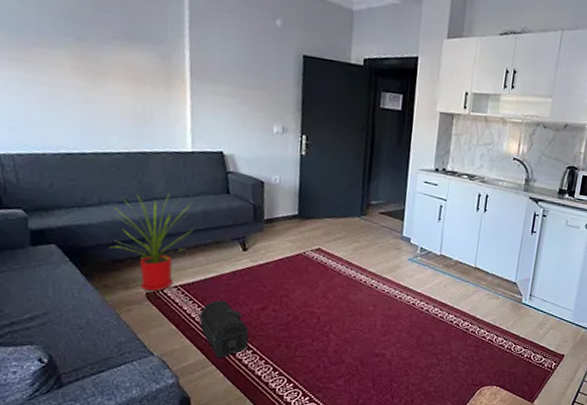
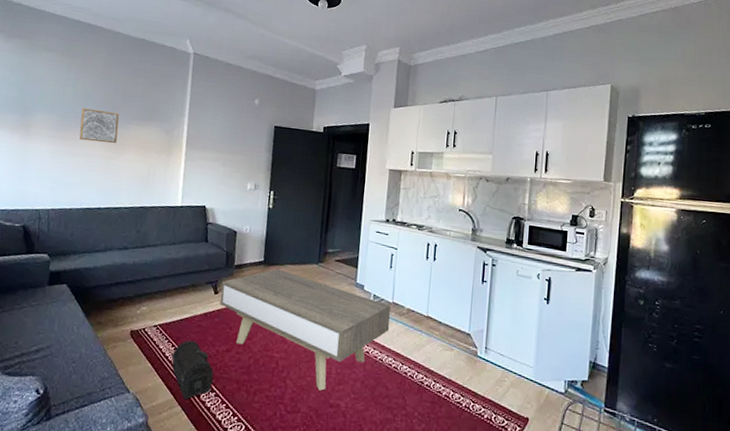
wall art: none [35,19,94,71] -> present [79,108,119,144]
house plant: present [110,193,193,292] -> none [108,241,176,330]
coffee table: none [250,222,438,342] -> present [220,268,391,391]

